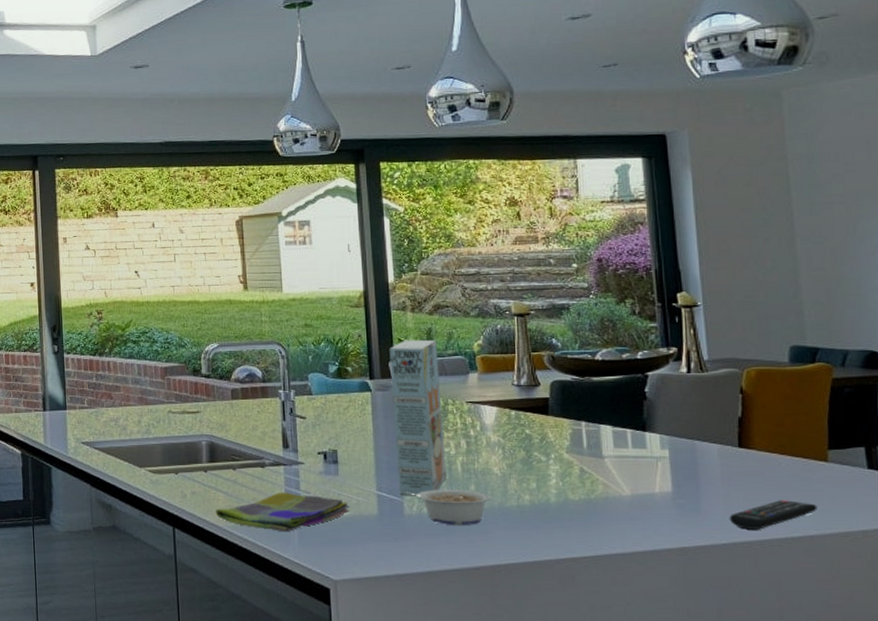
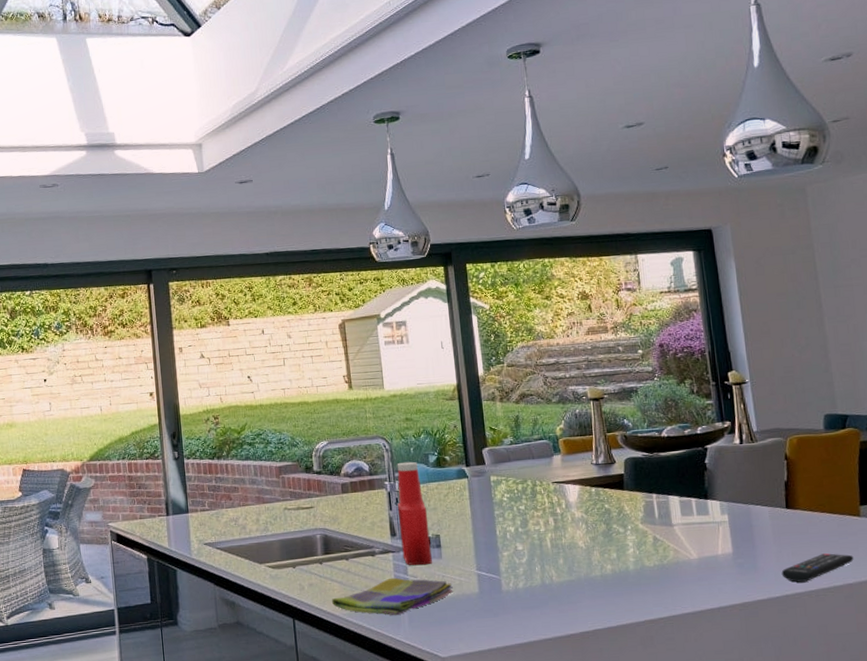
ketchup bottle: none [292,370,327,481] -> present [397,461,432,566]
cereal box: present [389,339,447,496] -> none [482,426,538,573]
legume: present [404,489,490,525] -> none [501,563,577,598]

